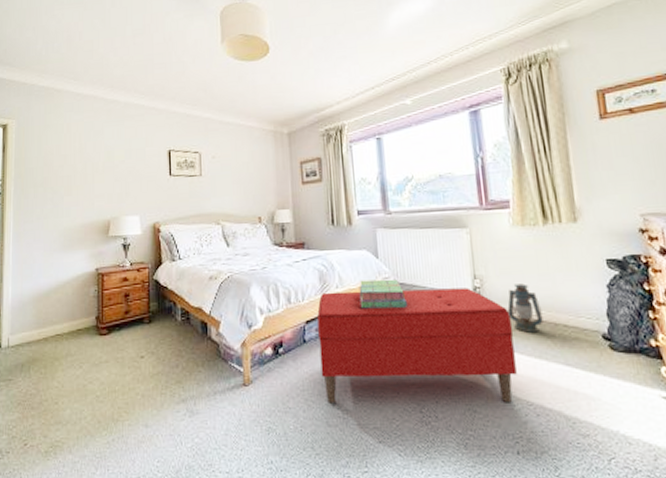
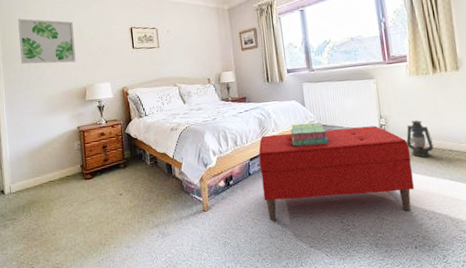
wall art: none [35,134,101,190] -> present [18,18,76,64]

